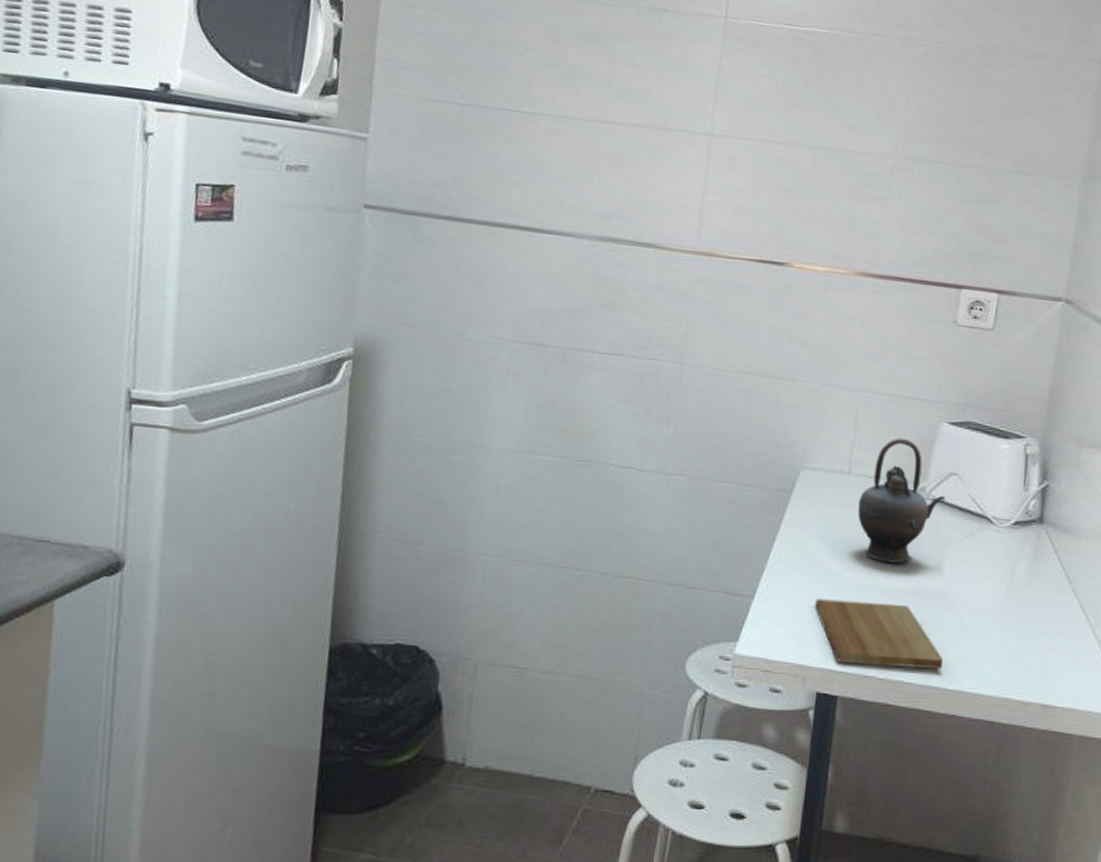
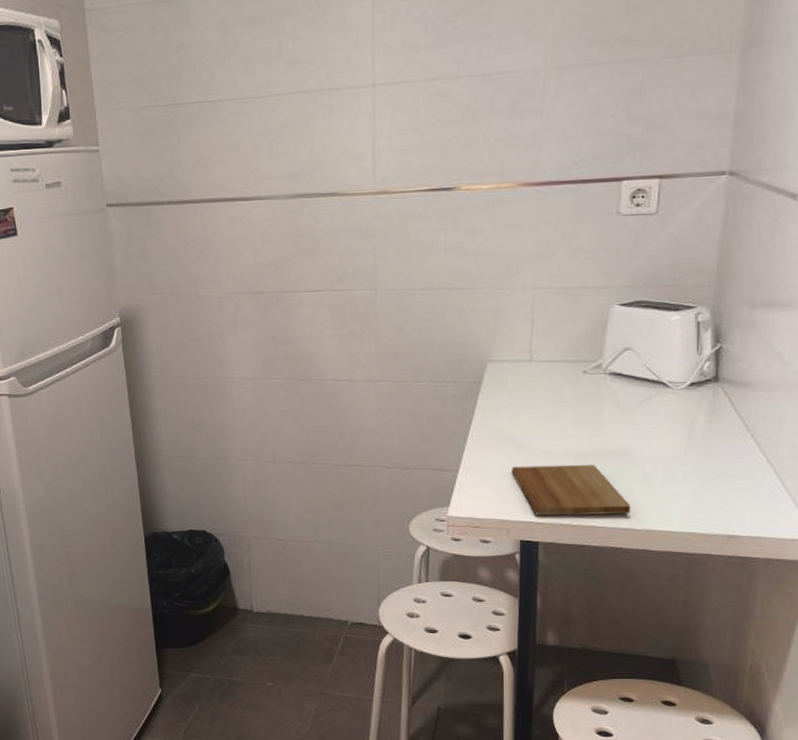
teapot: present [858,437,946,564] -> none [541,324,622,431]

